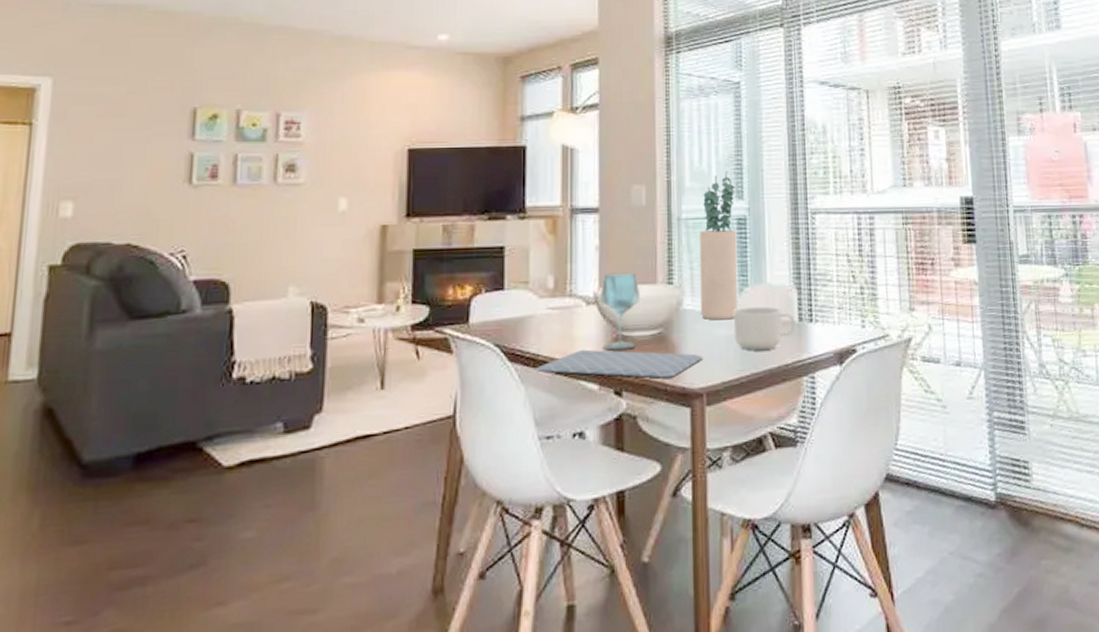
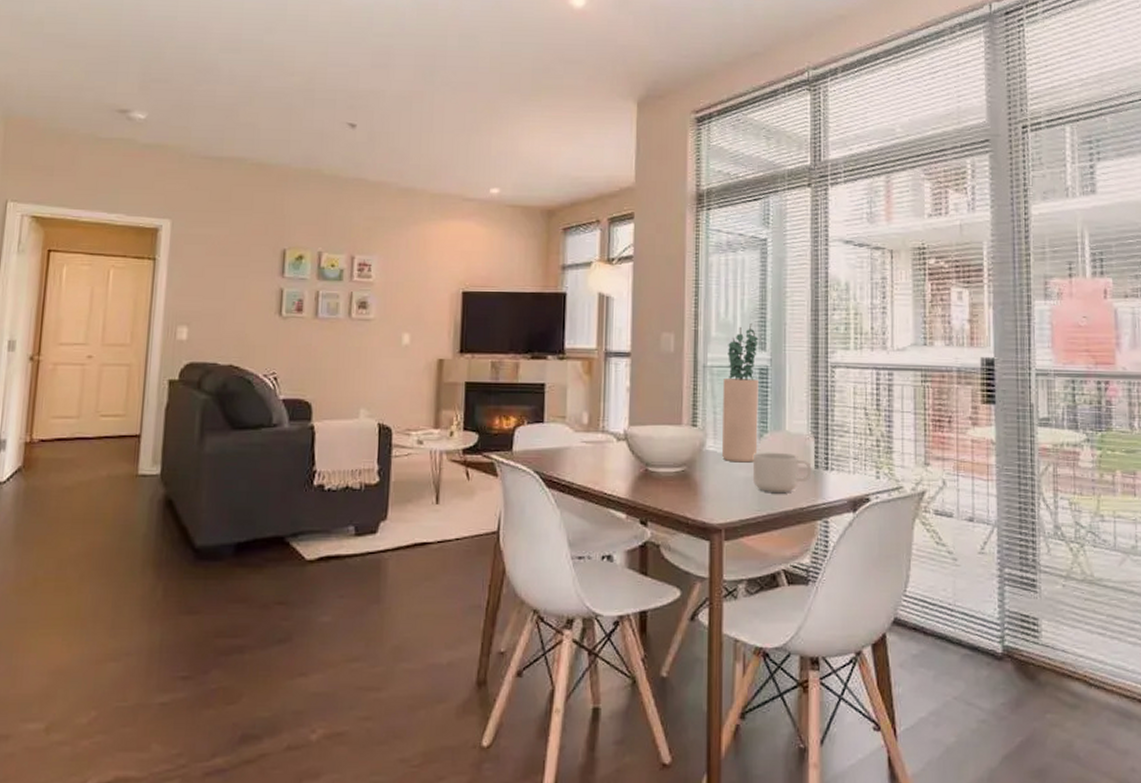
placemat: present [534,349,704,379] -> none [569,481,723,512]
wine glass: present [600,272,641,351] -> none [630,413,667,484]

